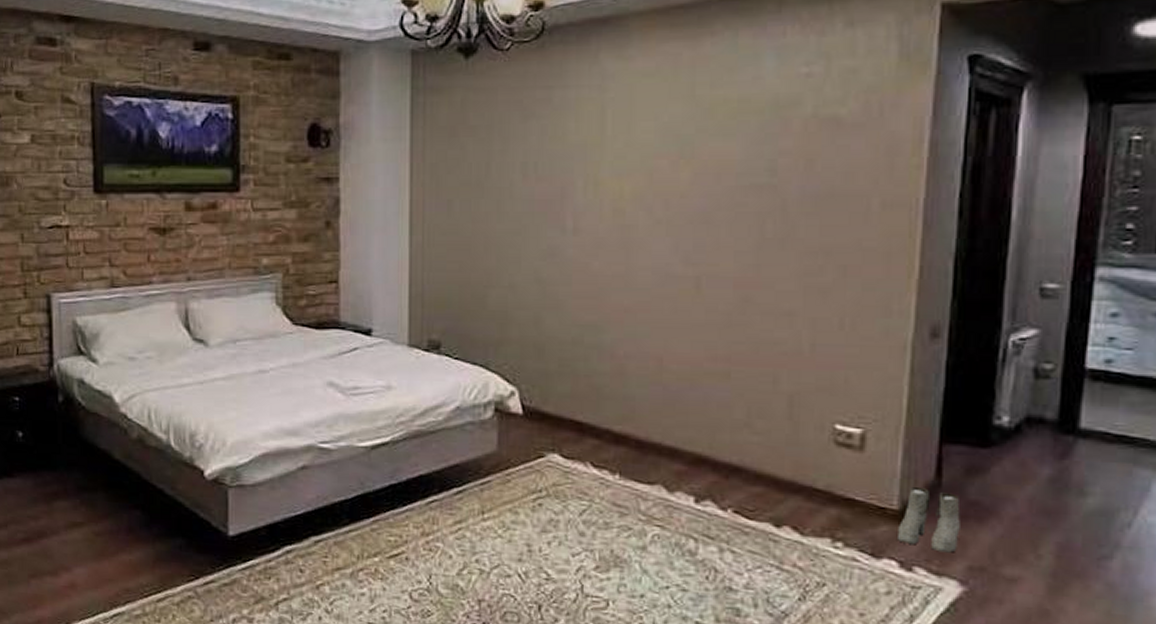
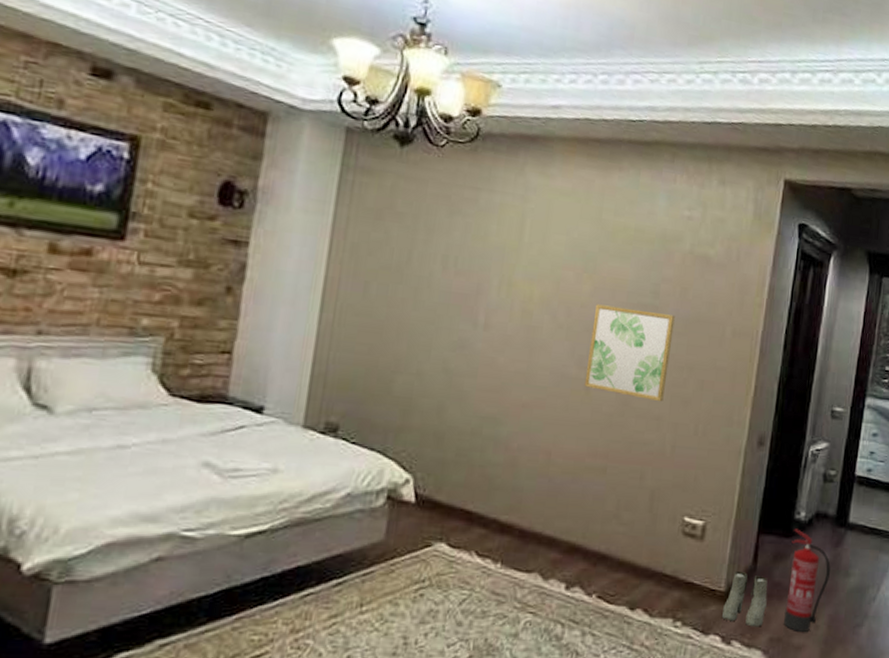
wall art: none [693,192,800,295] -> present [584,304,675,402]
fire extinguisher: none [988,436,1054,562] -> present [784,528,831,632]

